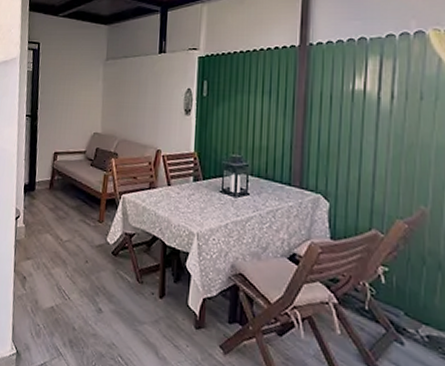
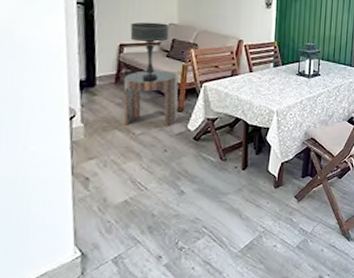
side table: none [54,178,100,238] -> present [123,69,178,128]
table lamp: none [62,131,94,188] -> present [130,22,169,81]

